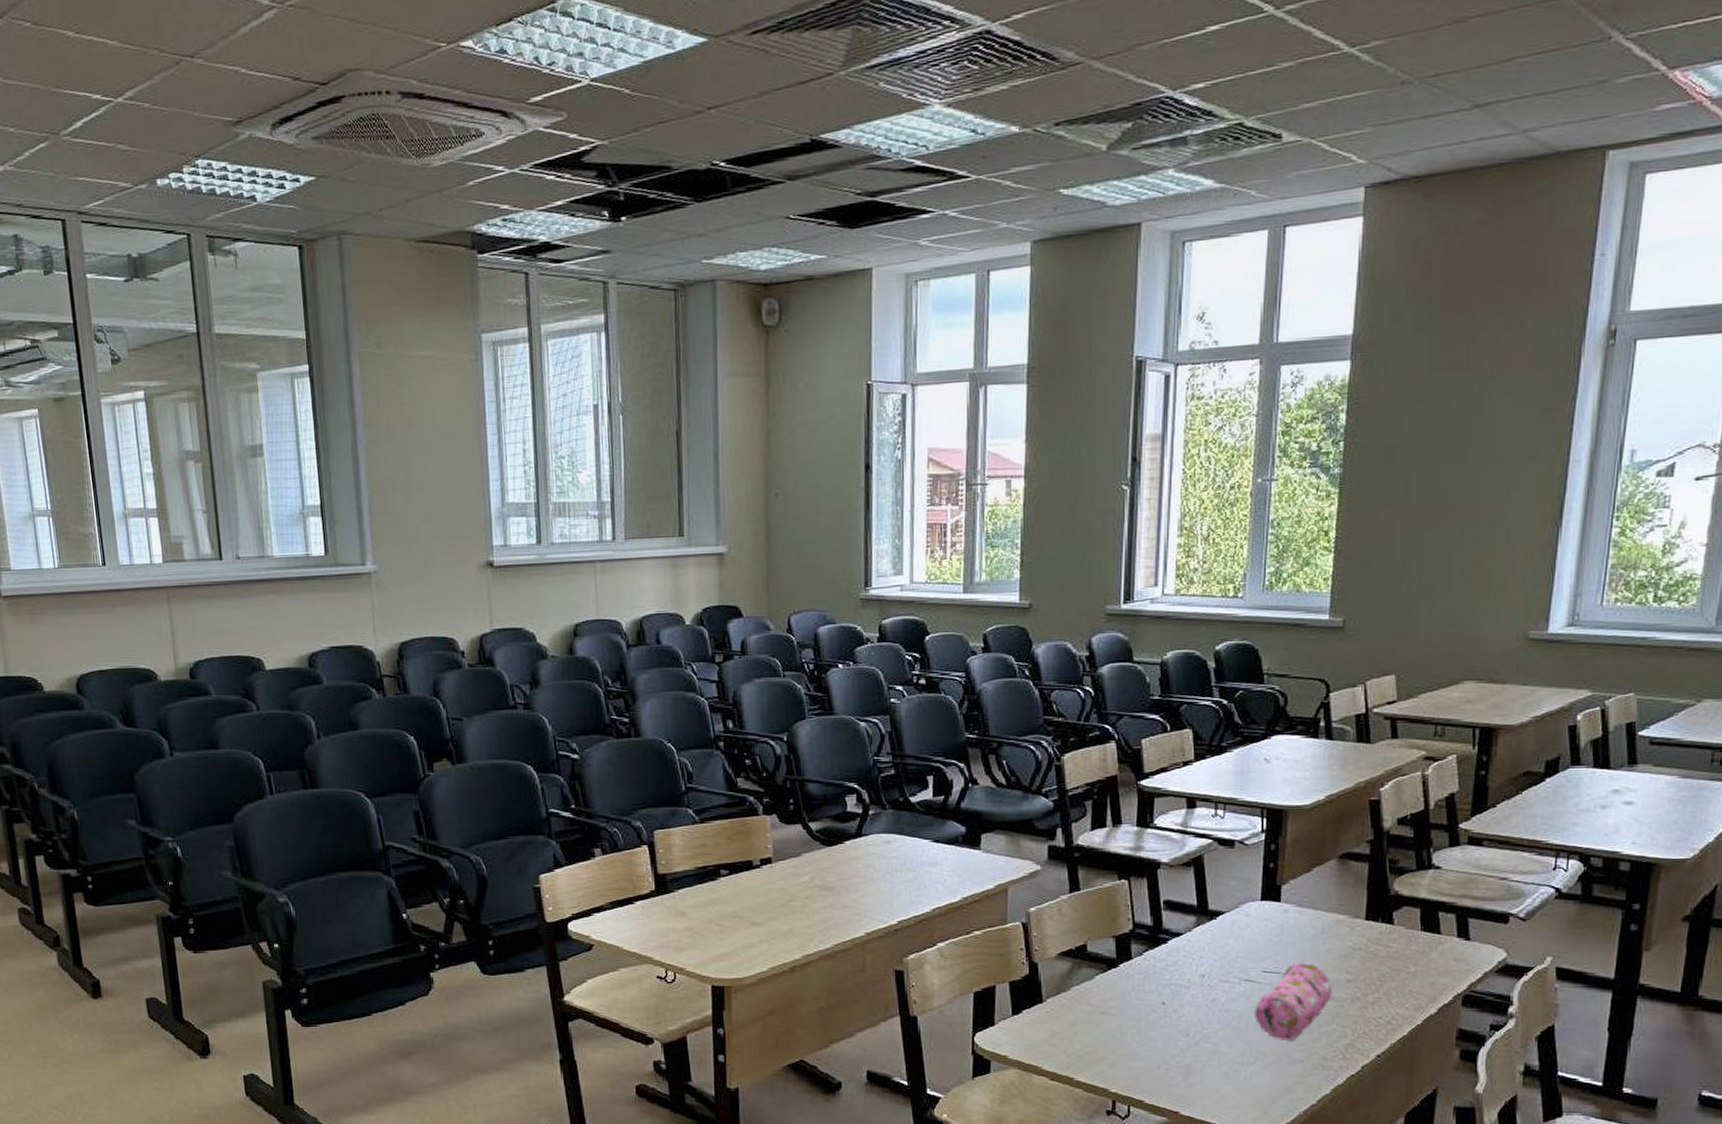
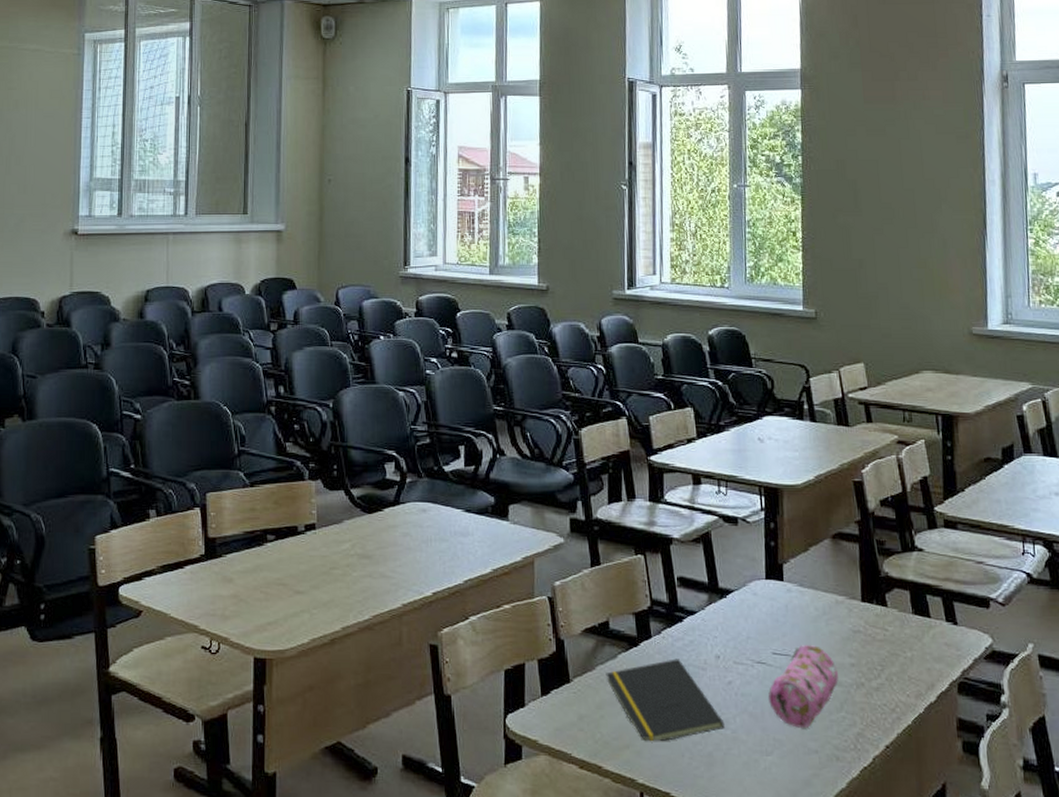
notepad: none [1081,978,1205,1054] -> present [605,659,725,741]

